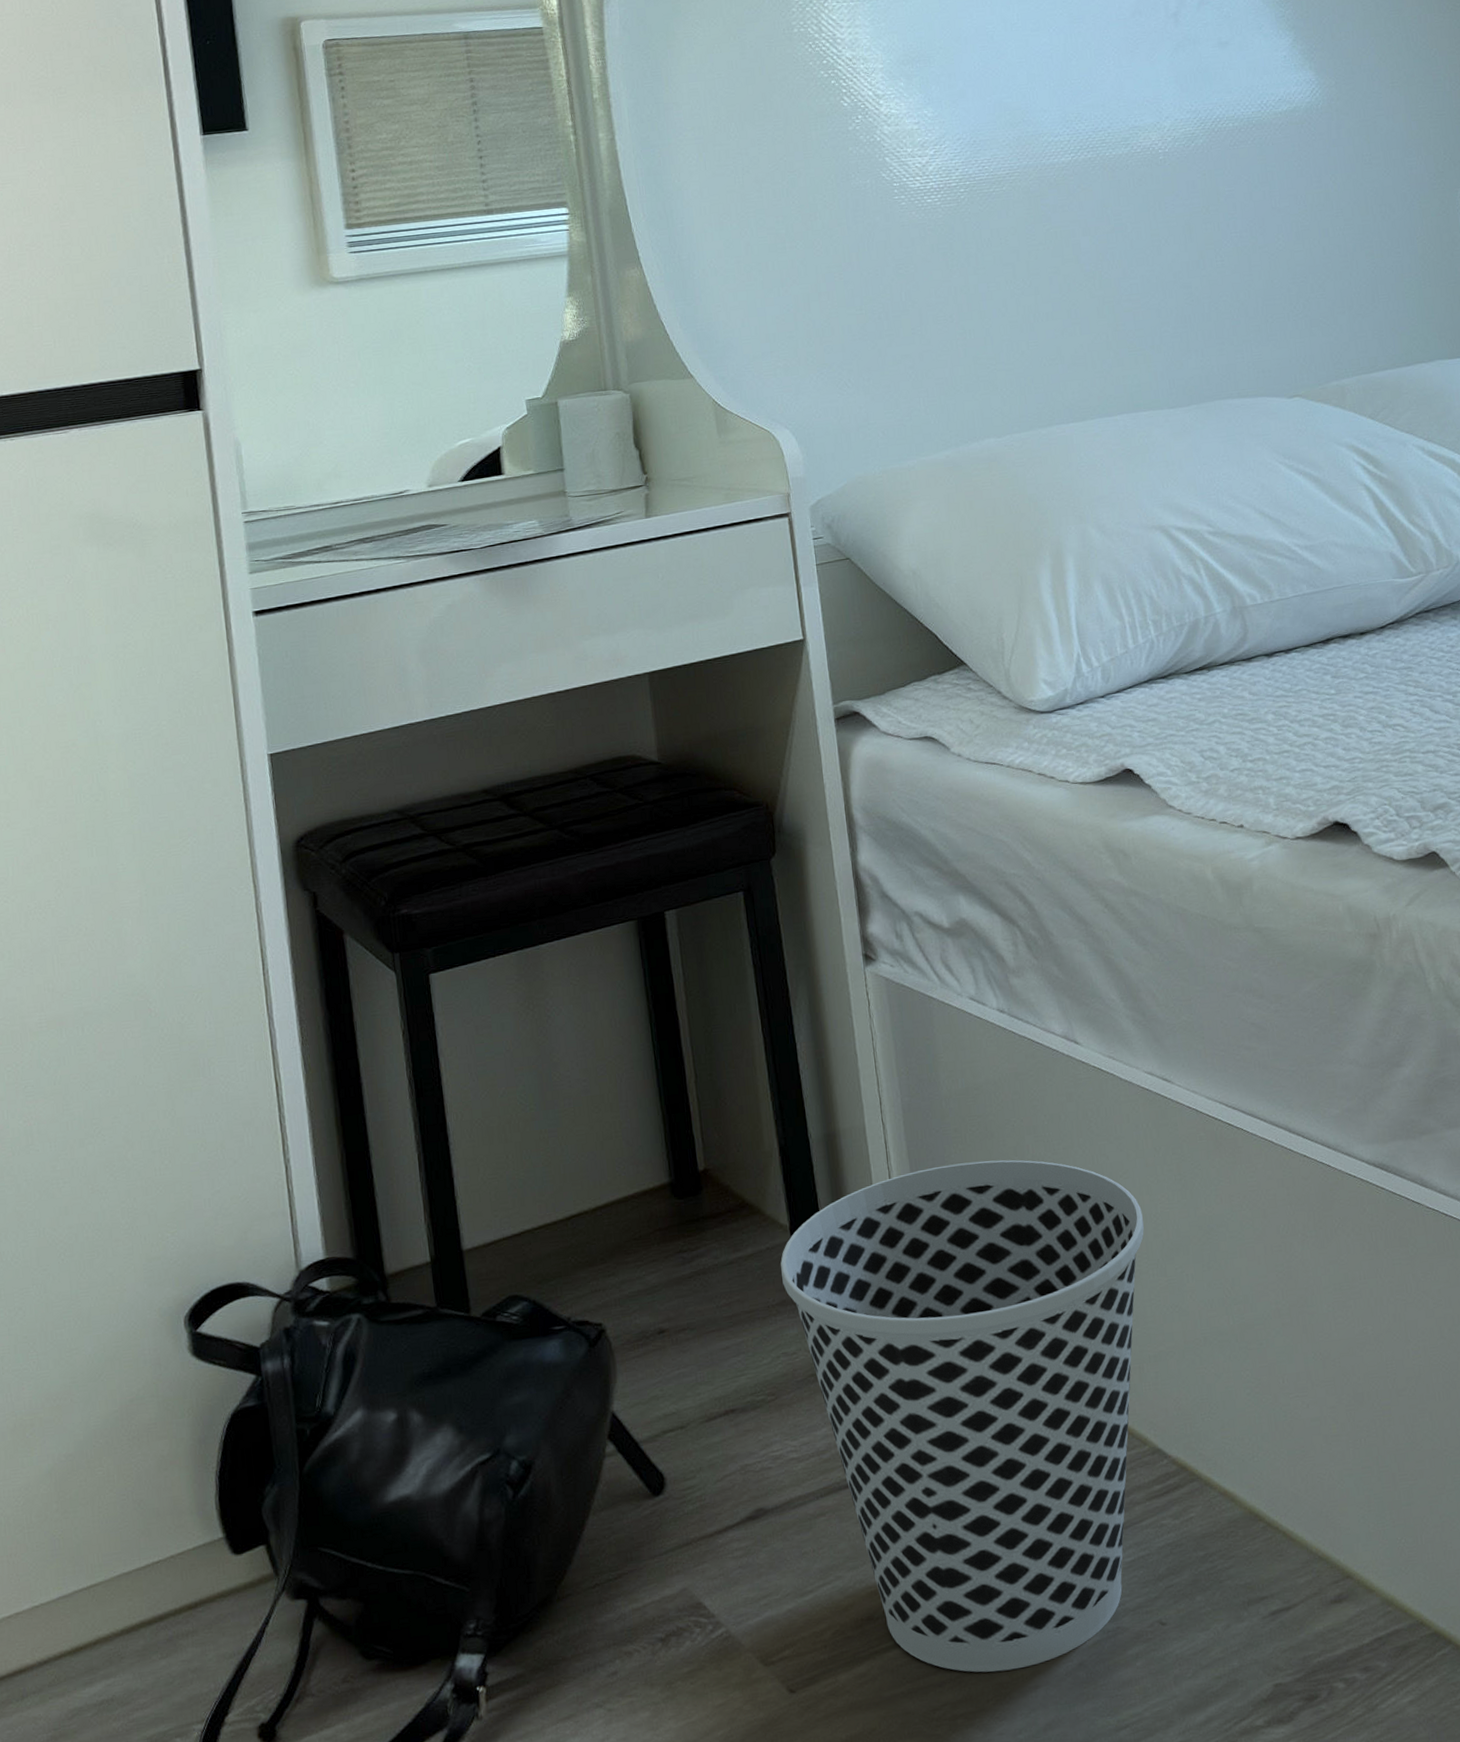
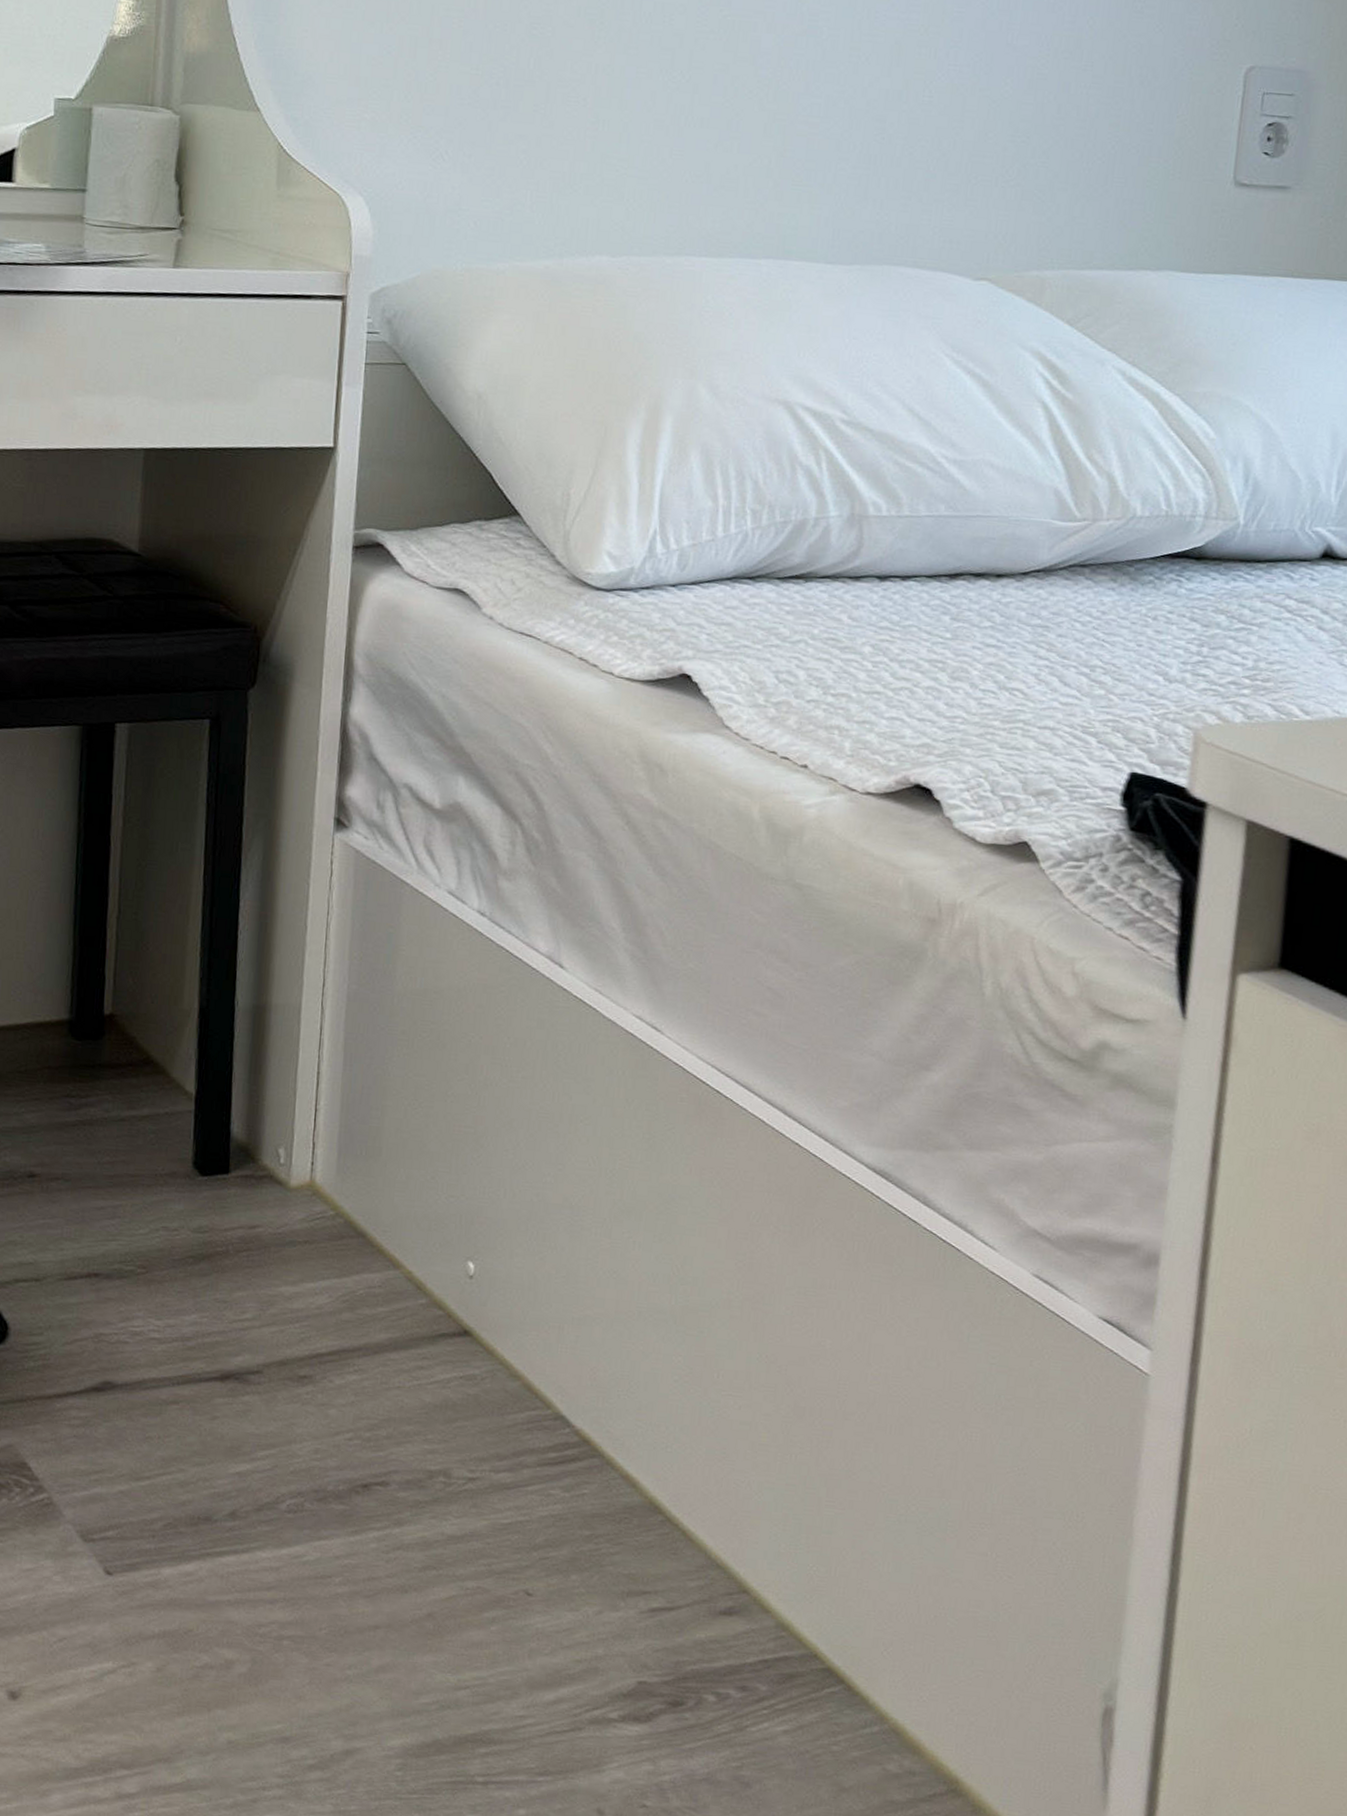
wastebasket: present [780,1159,1144,1673] -> none [176,1066,598,1605]

